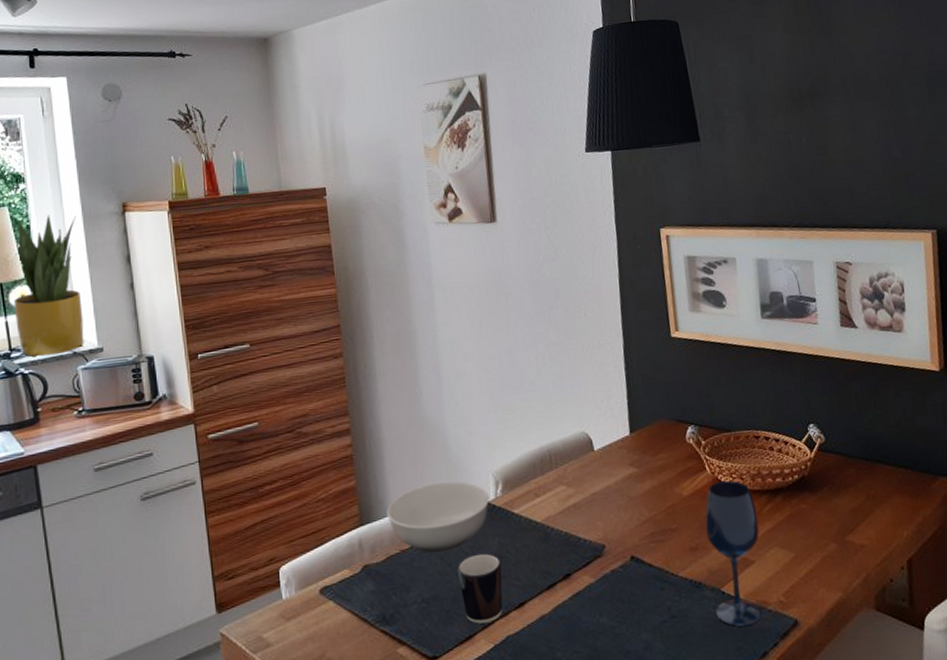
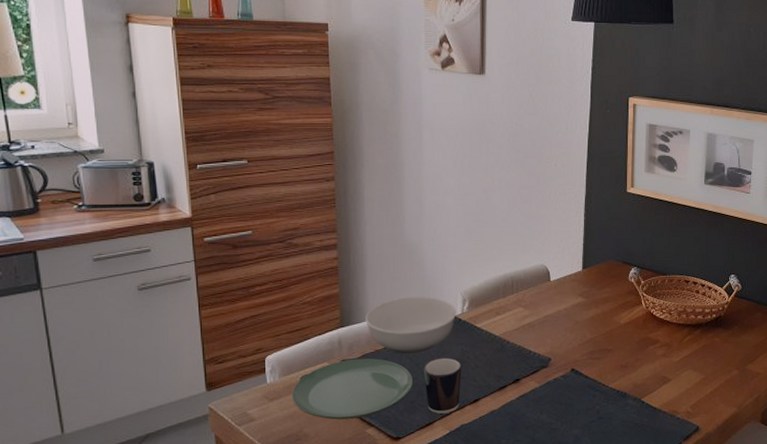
planter: present [13,215,84,357] -> none [13,16,85,152]
plate: none [310,560,446,639] -> present [291,358,412,420]
wineglass: present [704,480,762,627] -> none [634,314,679,429]

